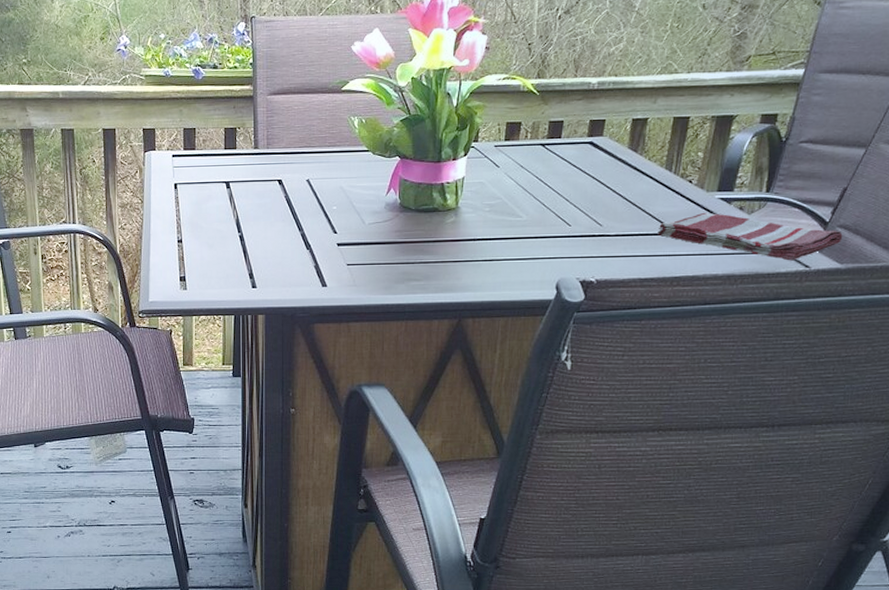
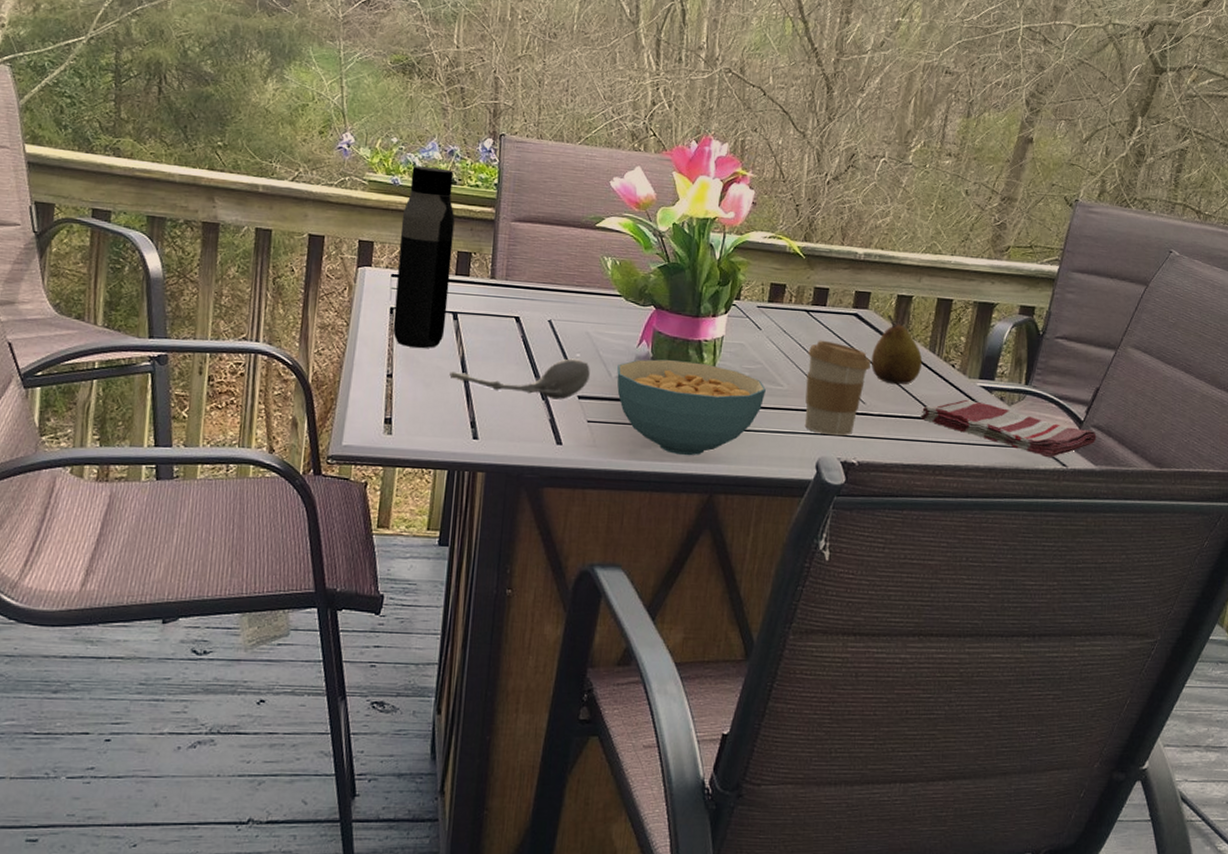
water bottle: none [175,55,221,215] -> present [392,166,455,348]
spoon: none [228,211,346,248] -> present [449,358,590,400]
cereal bowl: none [370,203,506,287] -> present [617,359,766,456]
coffee cup: none [544,170,607,258] -> present [804,340,871,436]
fruit: none [606,139,659,205] -> present [871,314,923,385]

